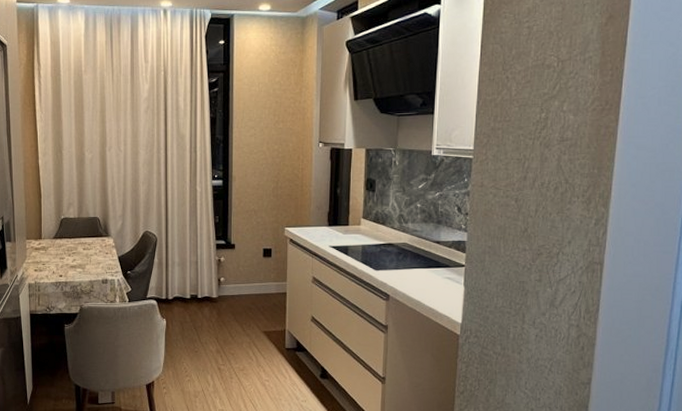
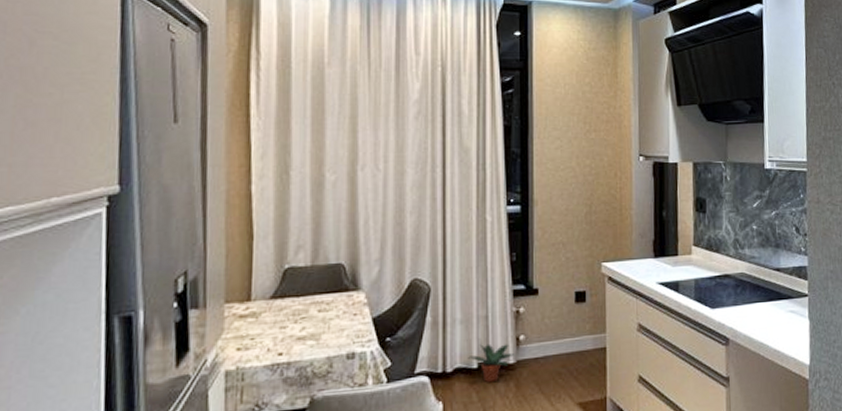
potted plant: none [183,282,216,310] -> present [468,344,514,383]

